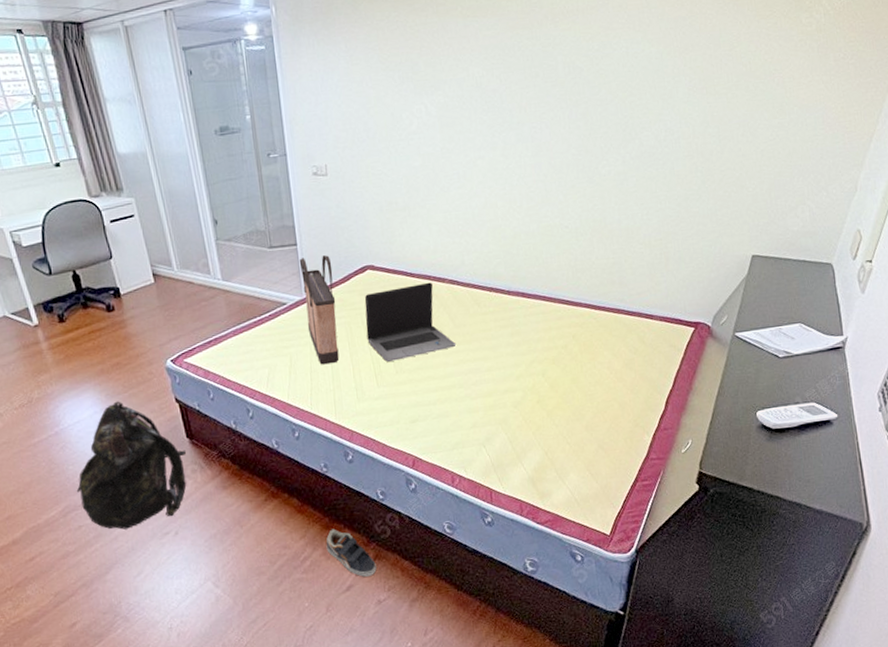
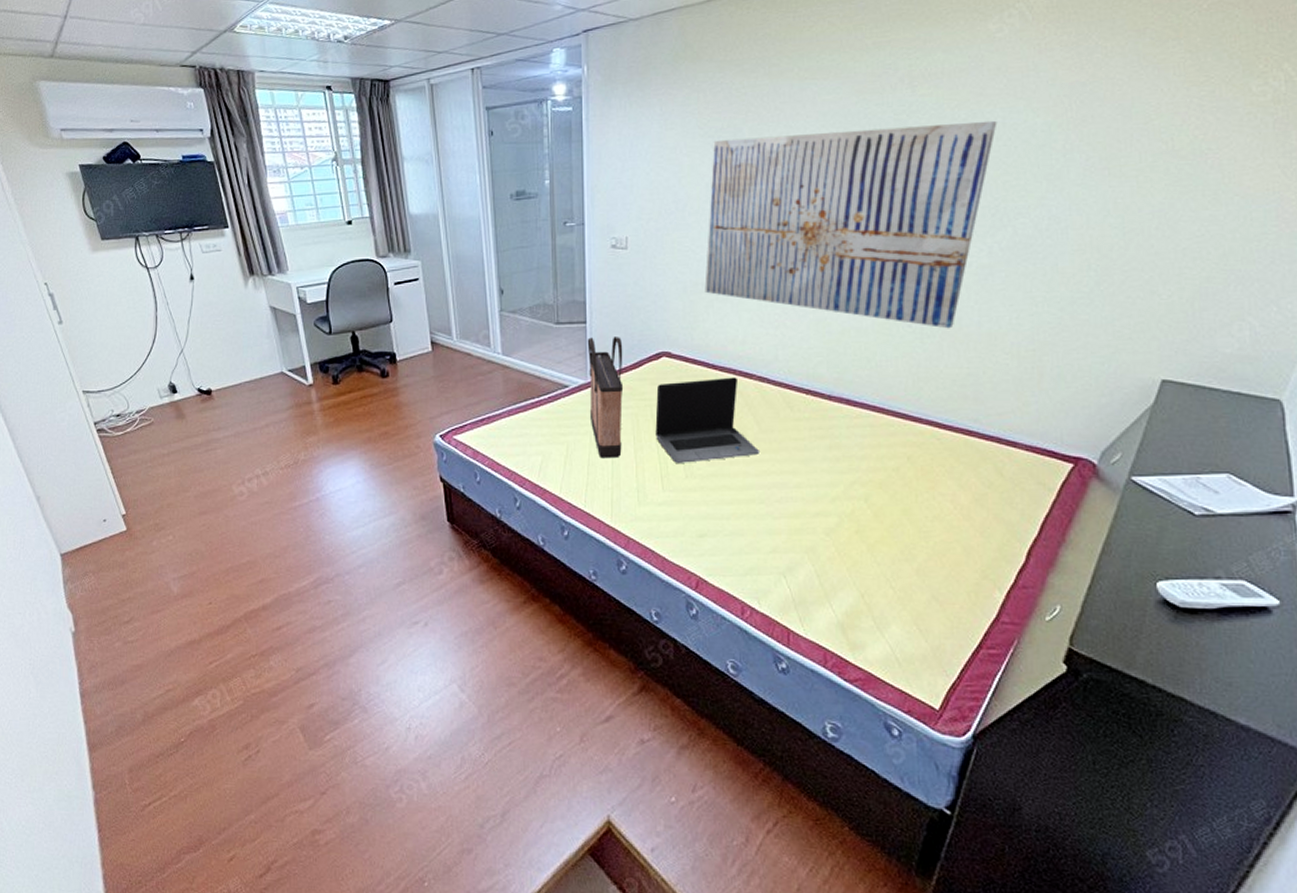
backpack: present [76,401,187,530] -> none [330,473,445,612]
sneaker: present [326,528,377,577] -> none [587,647,642,709]
wall art: none [394,50,623,228] -> present [705,120,997,329]

